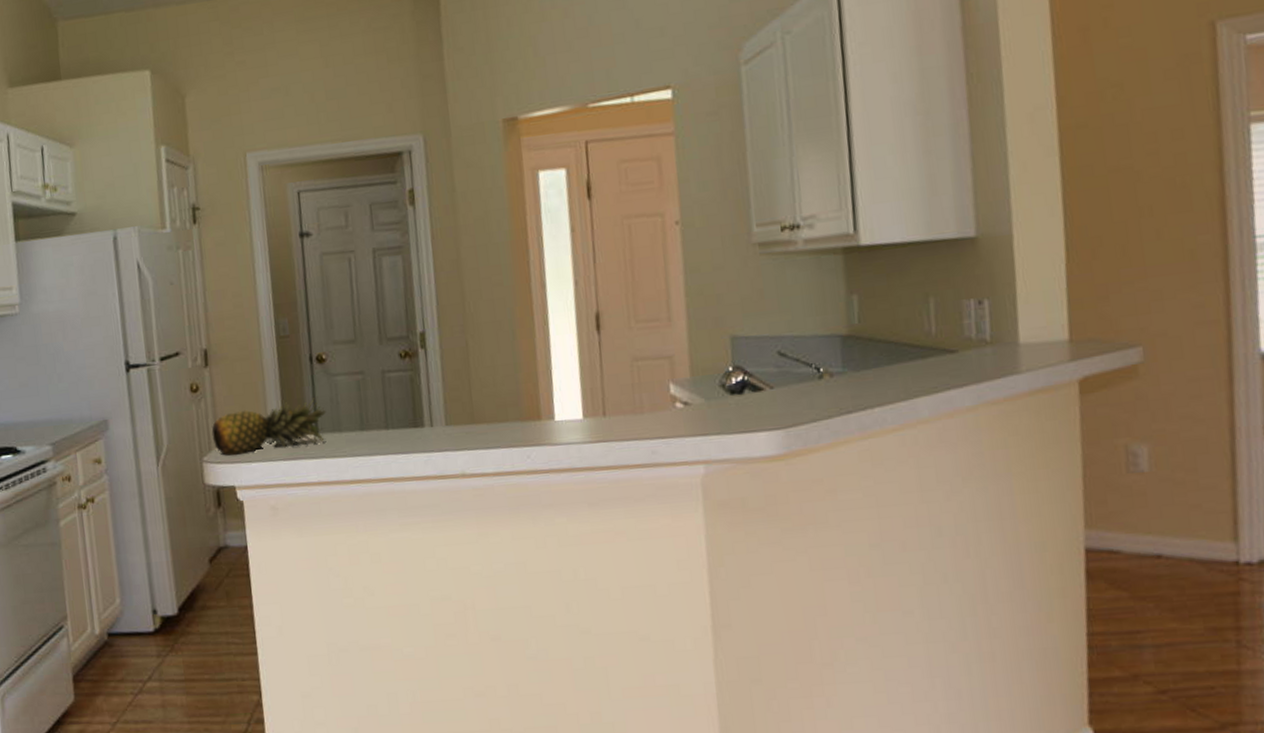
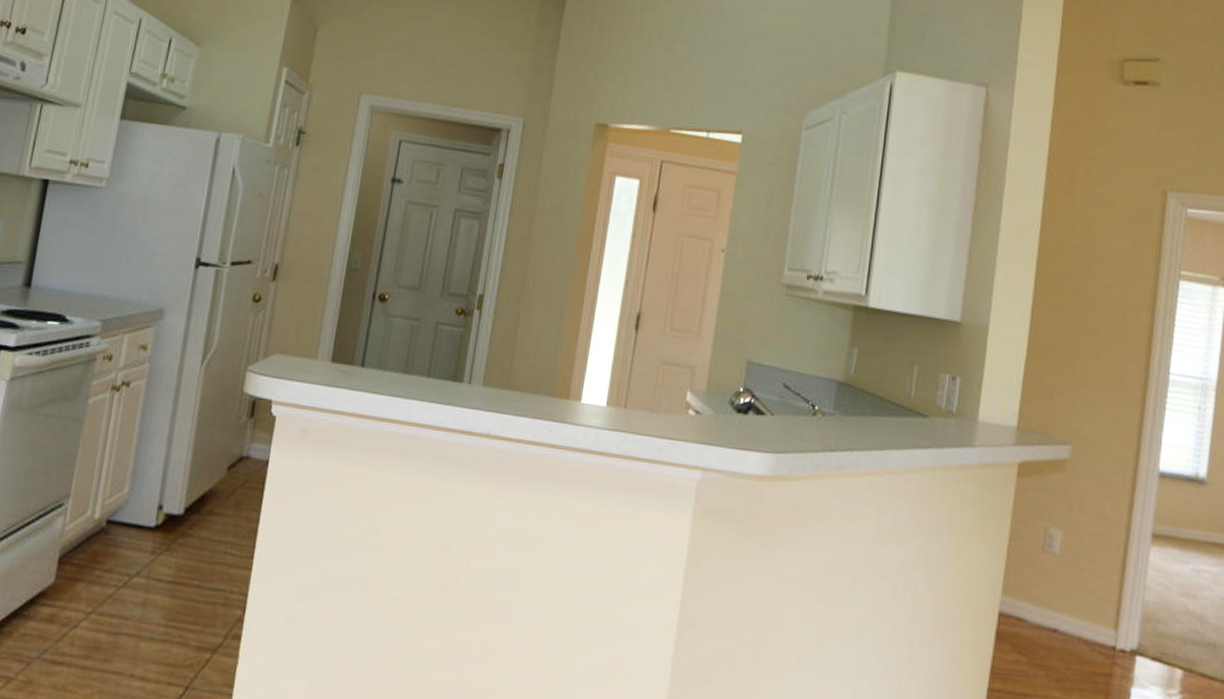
fruit: present [211,398,327,456] -> none [262,329,377,378]

